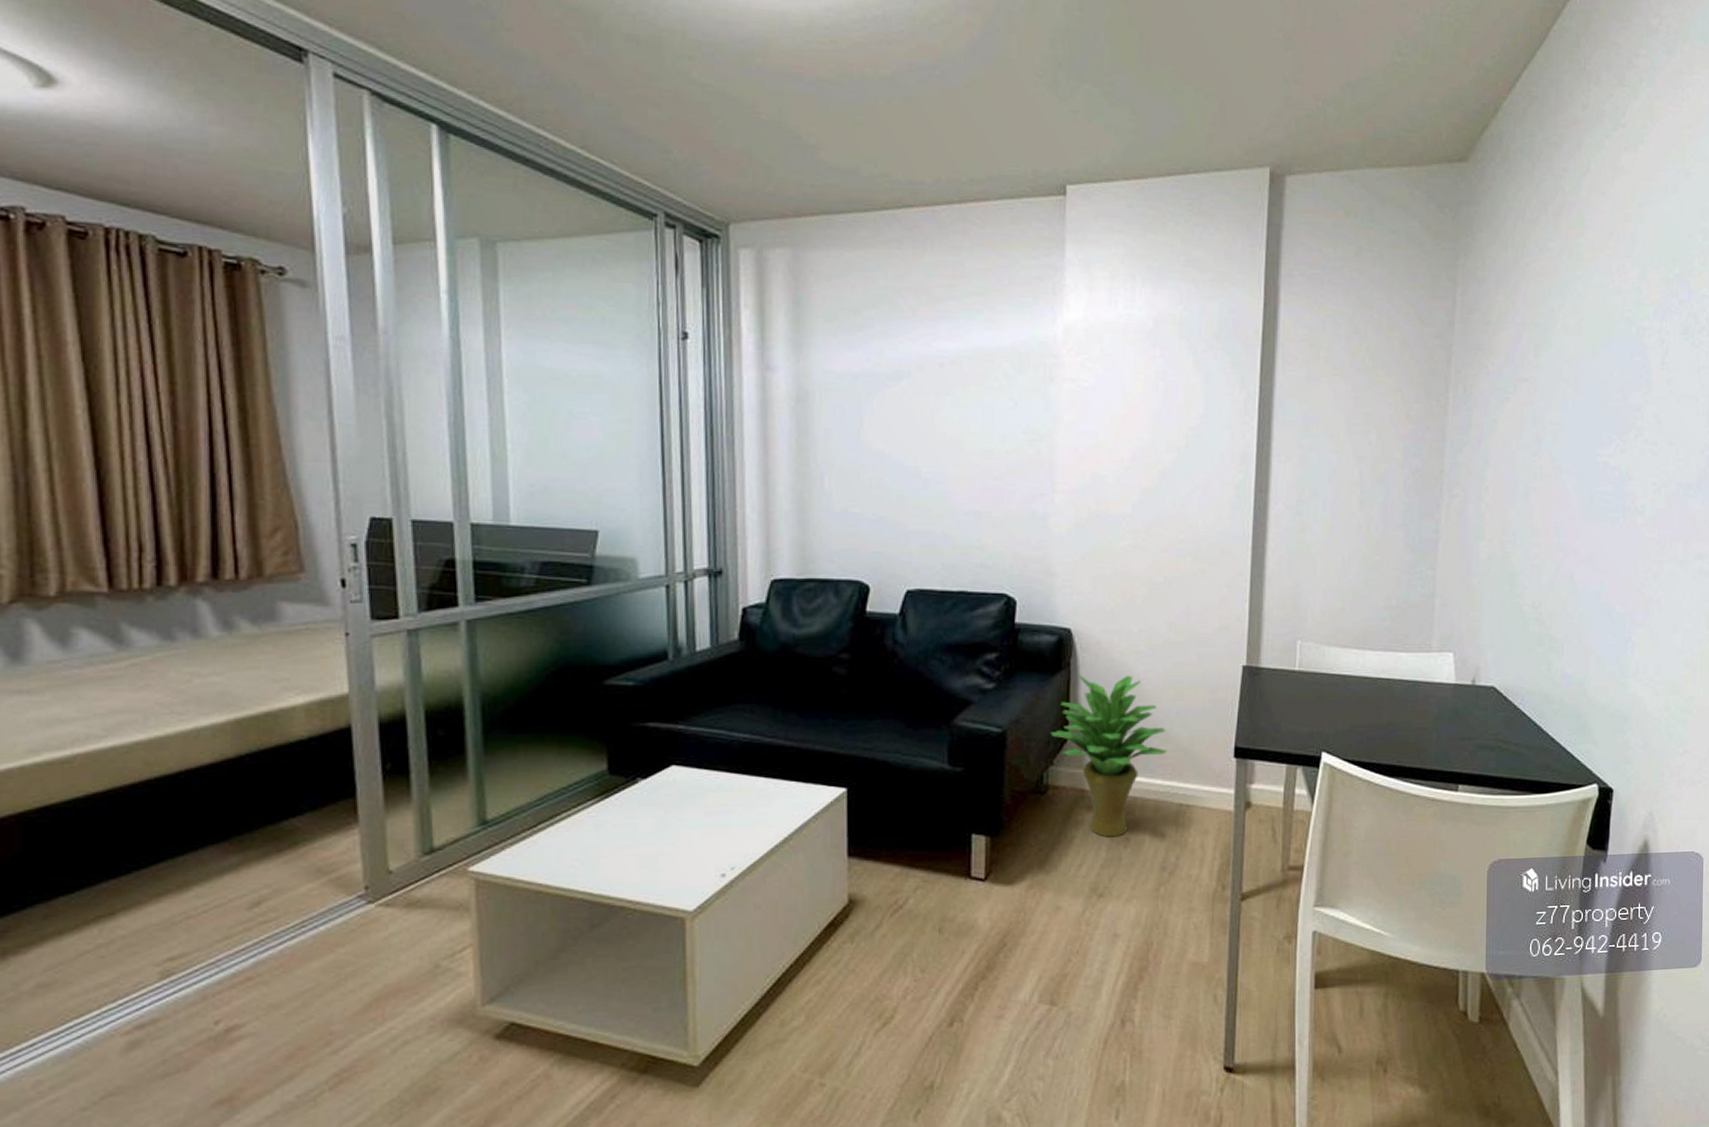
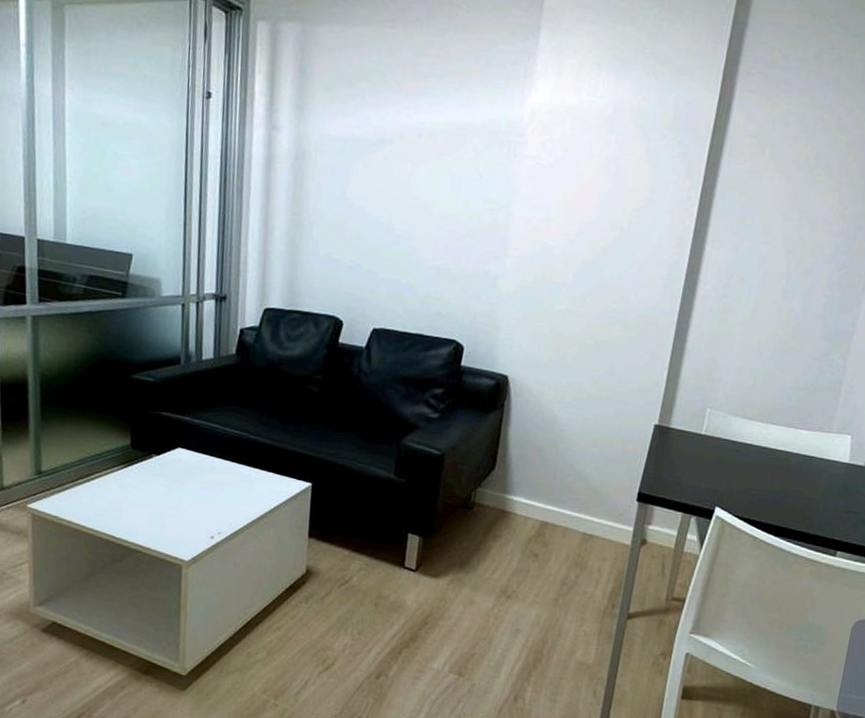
potted plant: present [1051,675,1167,838] -> none [481,415,580,553]

